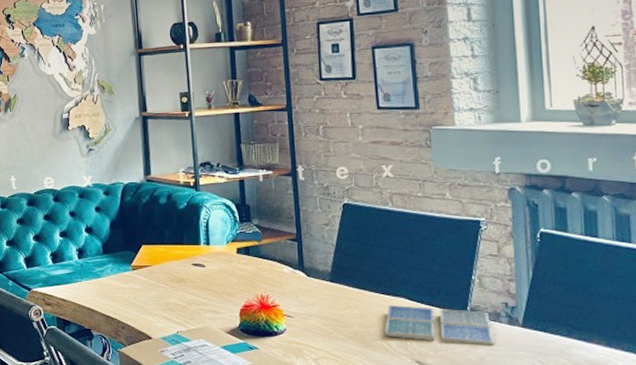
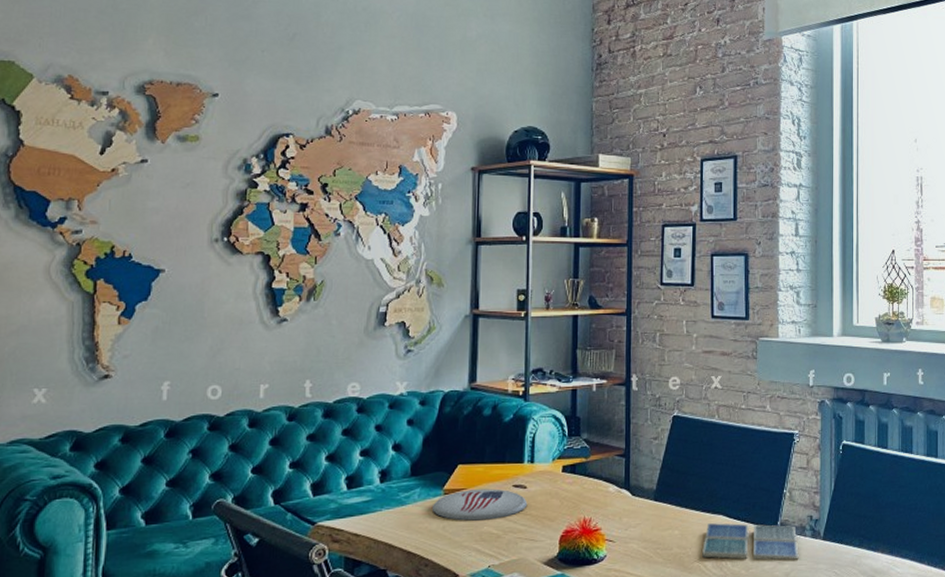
plate: none [123,266,207,293] -> present [431,488,528,521]

